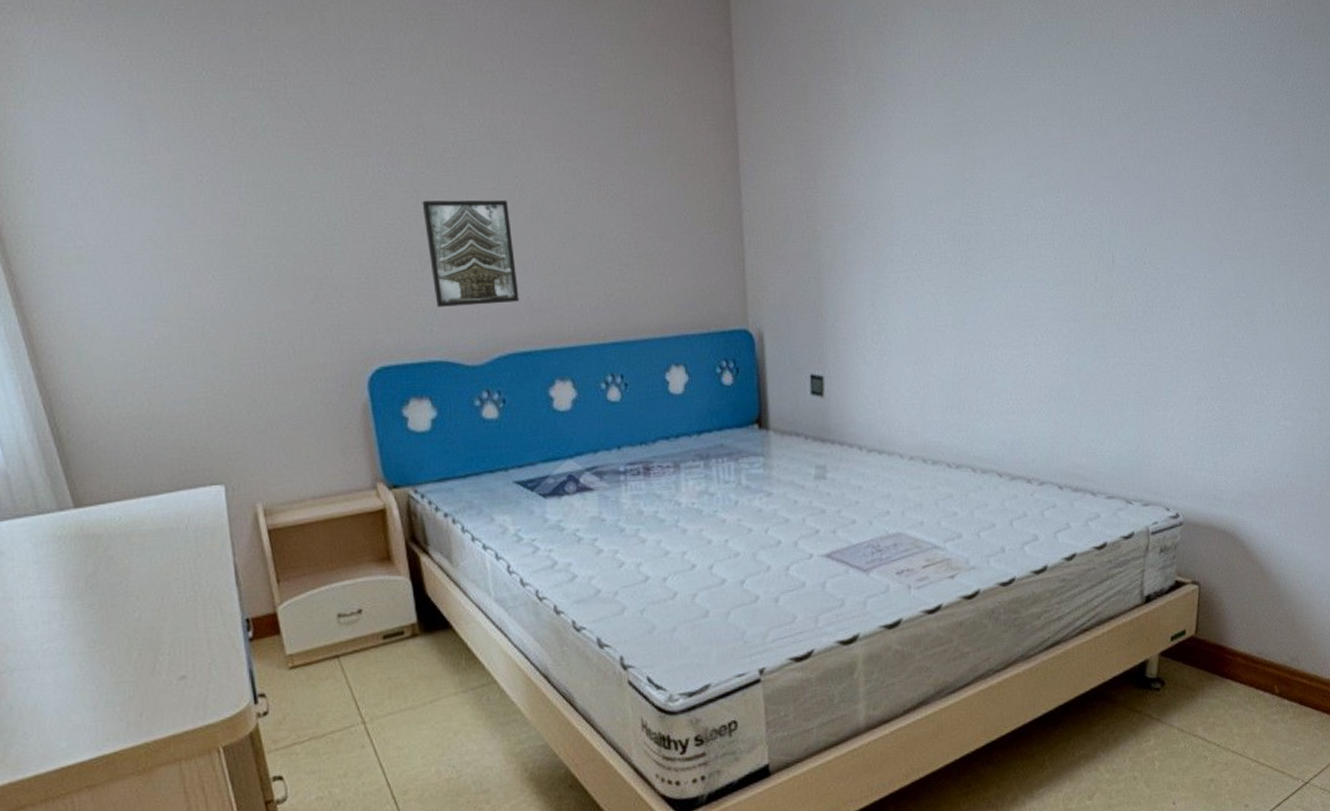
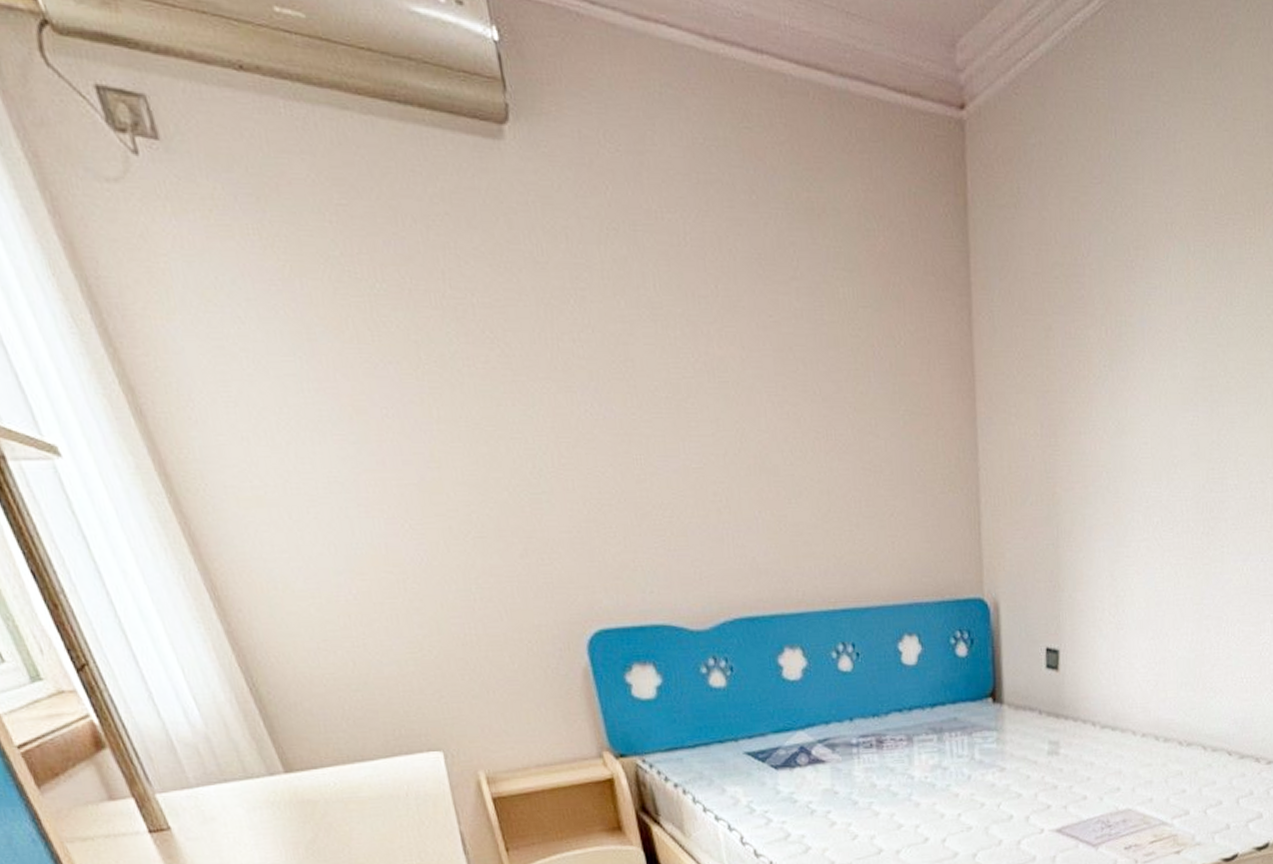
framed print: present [422,199,520,307] -> none [634,445,744,566]

